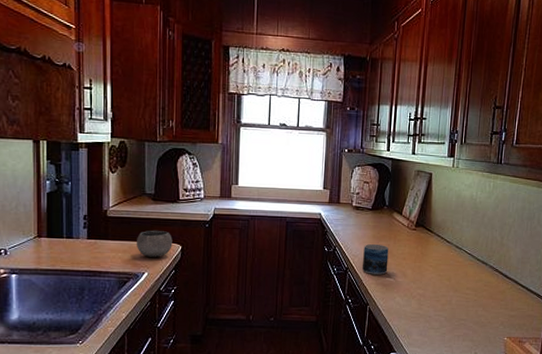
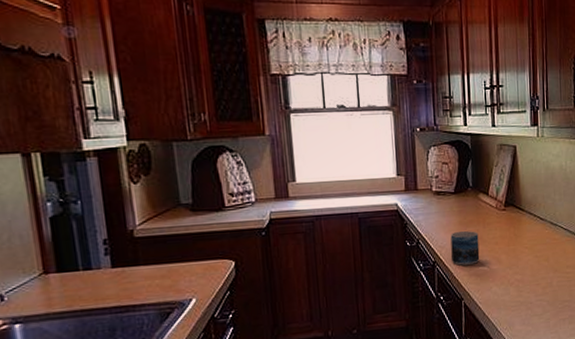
bowl: present [137,230,173,257] -> none [177,246,223,280]

